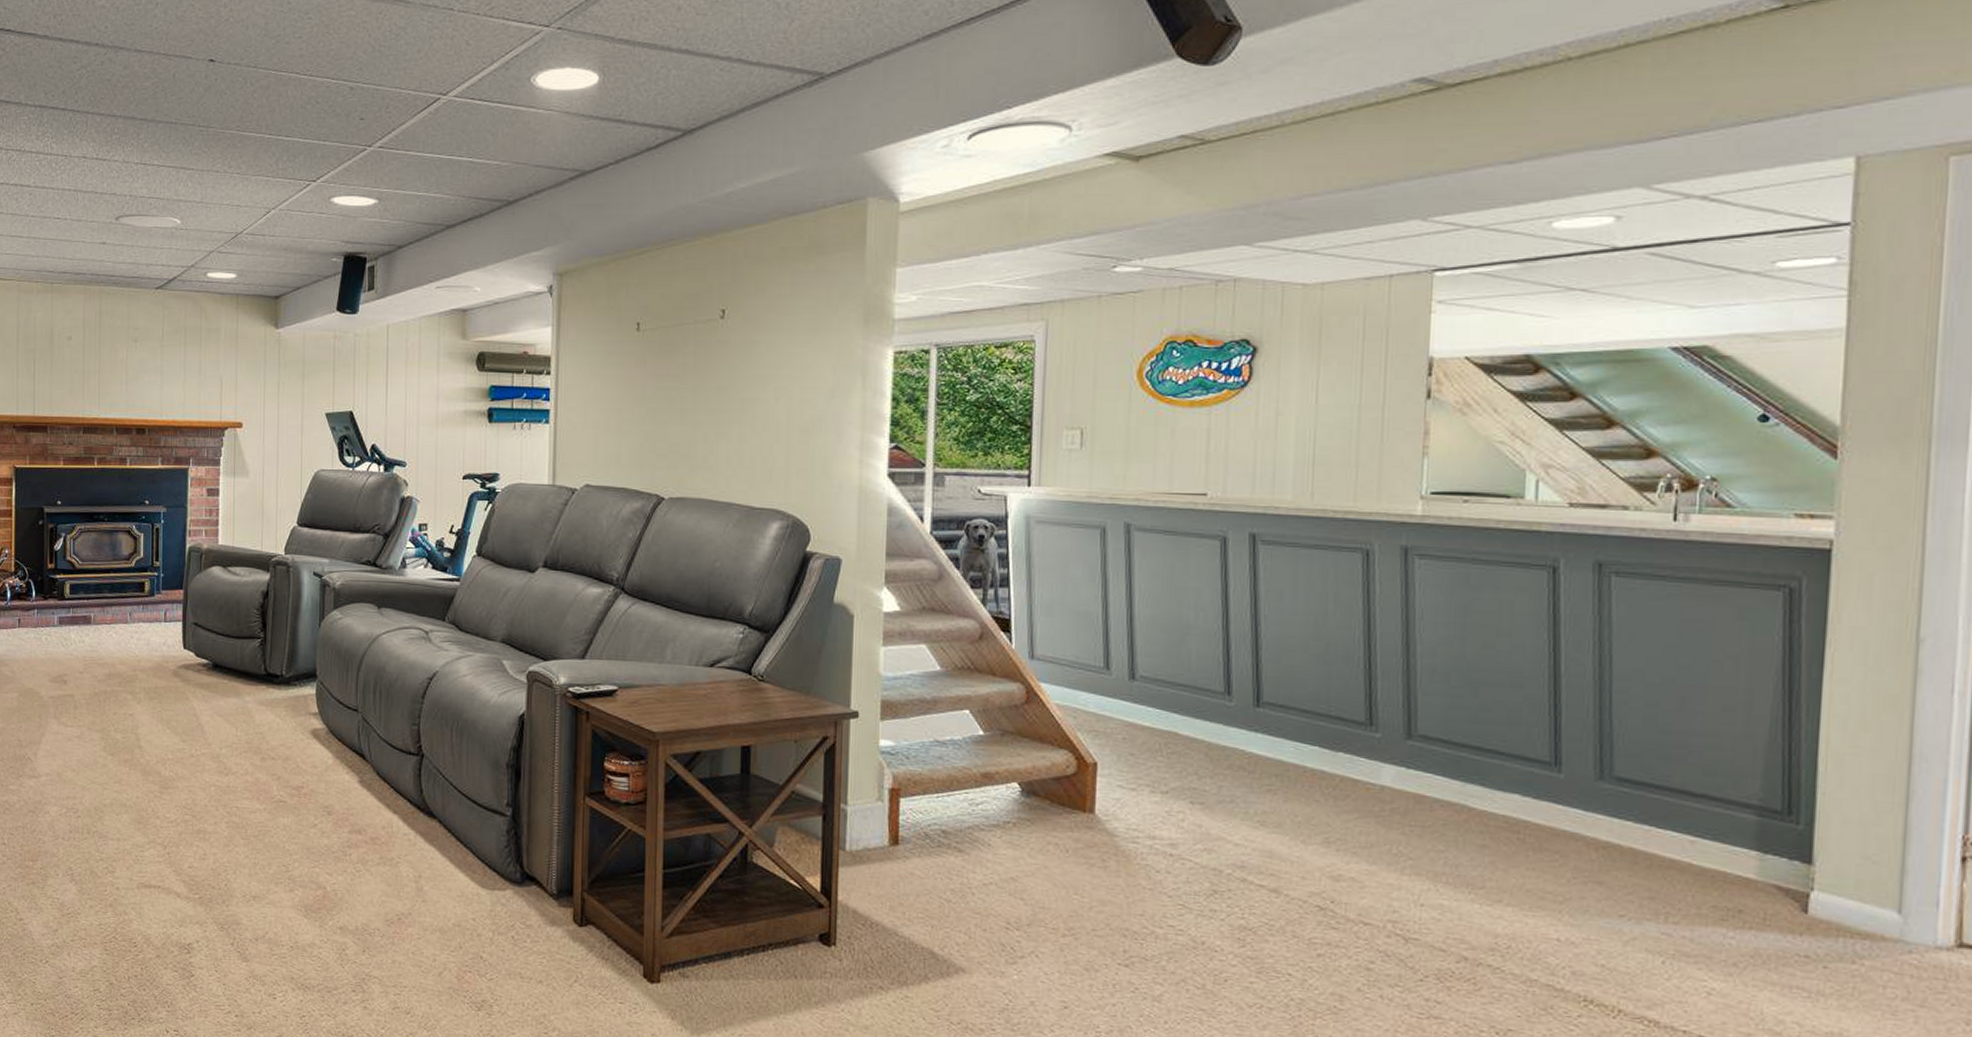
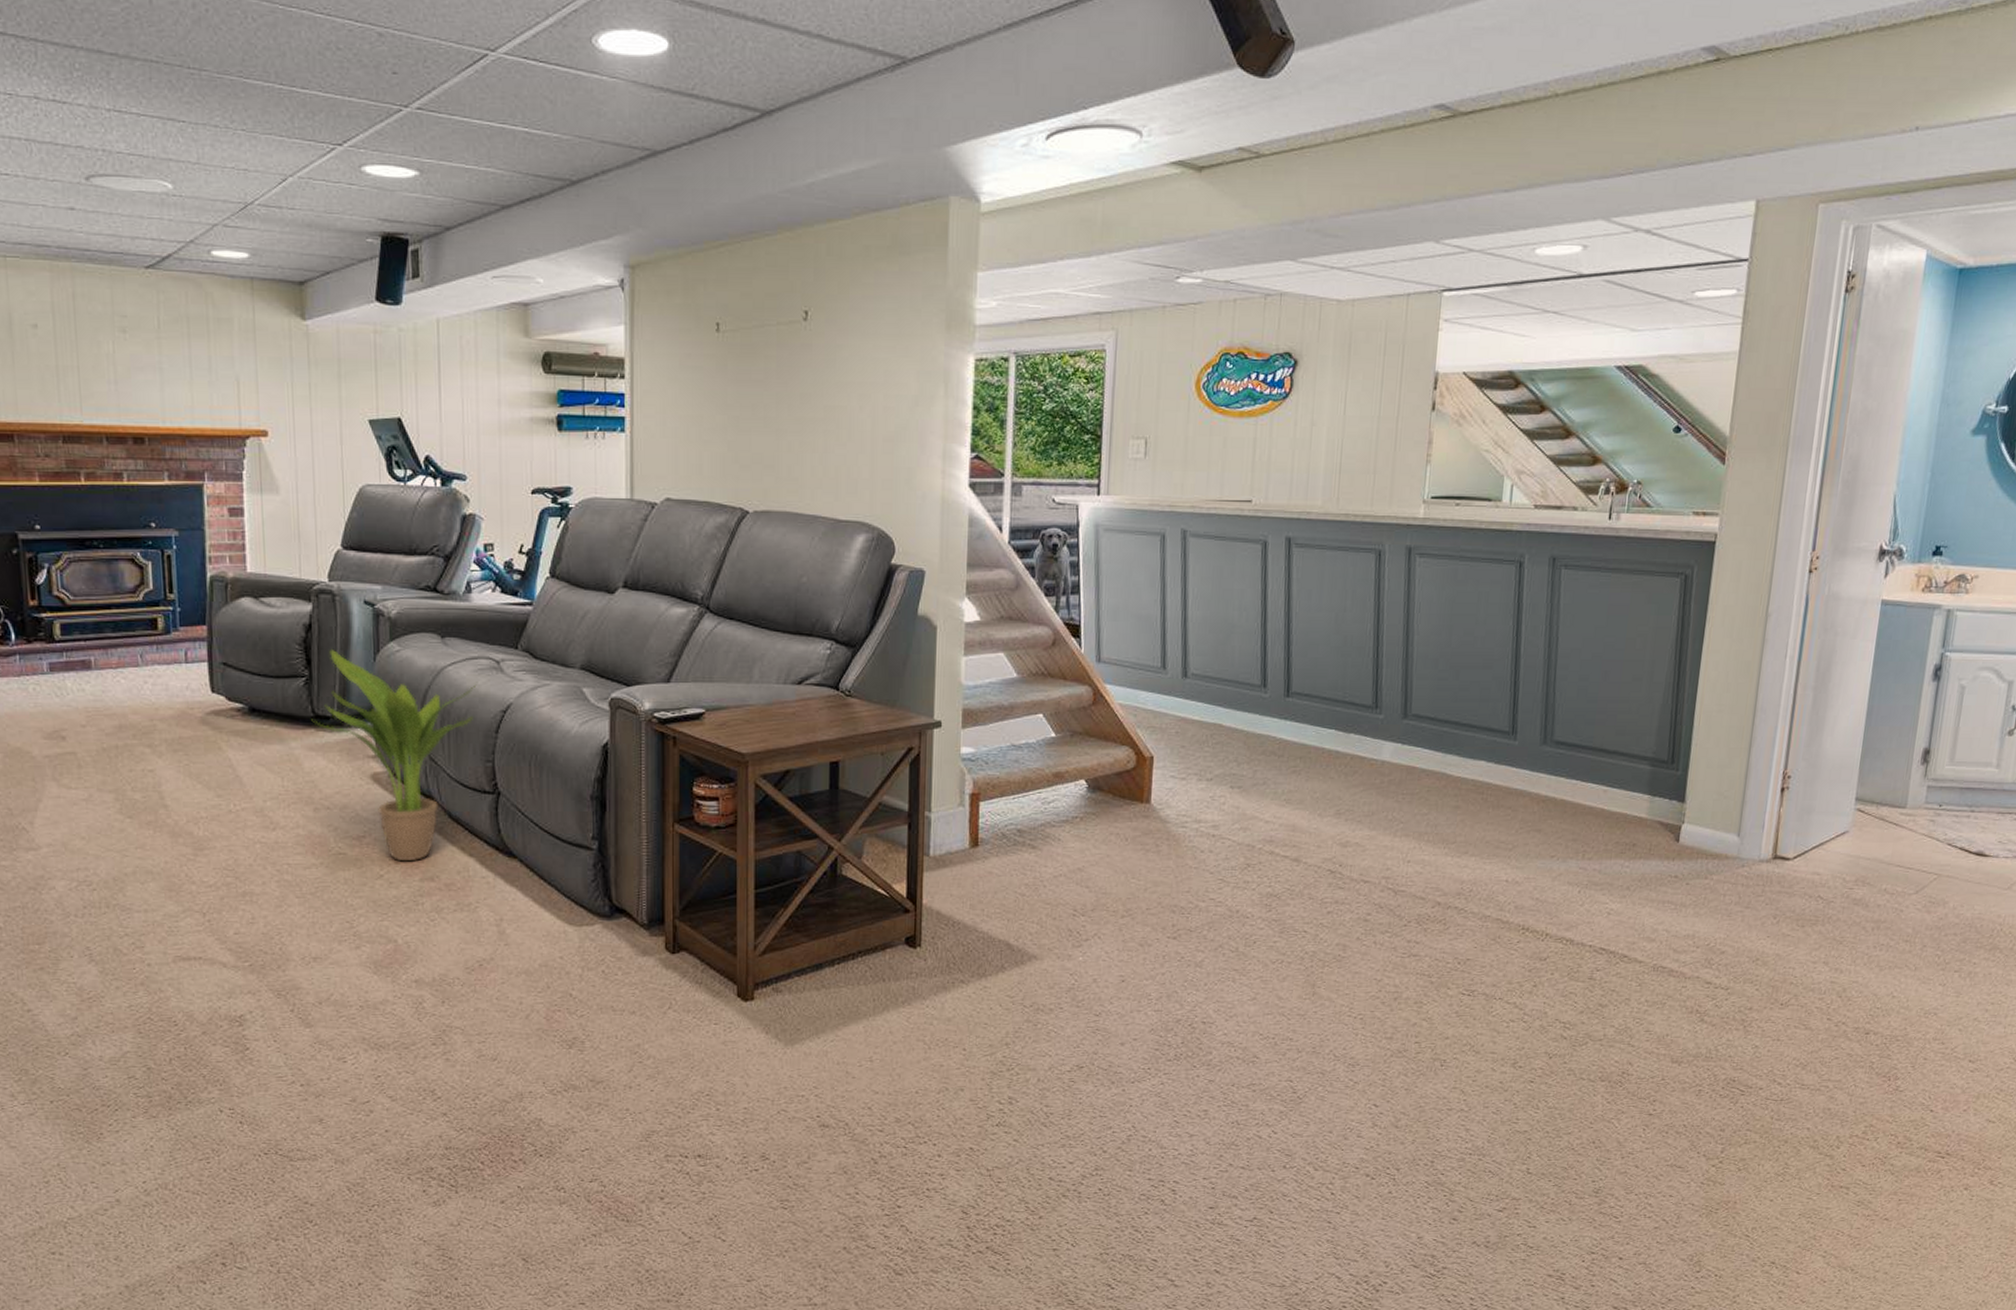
potted plant: none [264,614,408,814] -> present [311,648,478,862]

